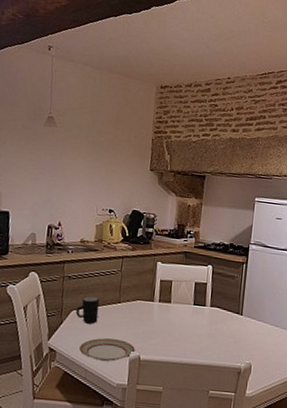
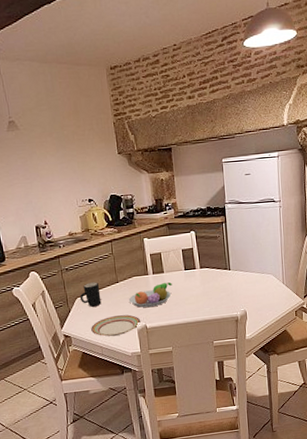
fruit bowl: none [127,314,177,338] -> present [128,282,172,308]

